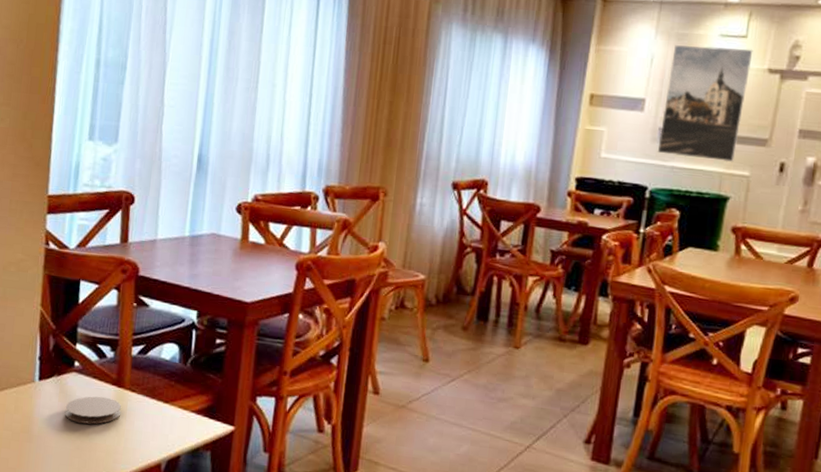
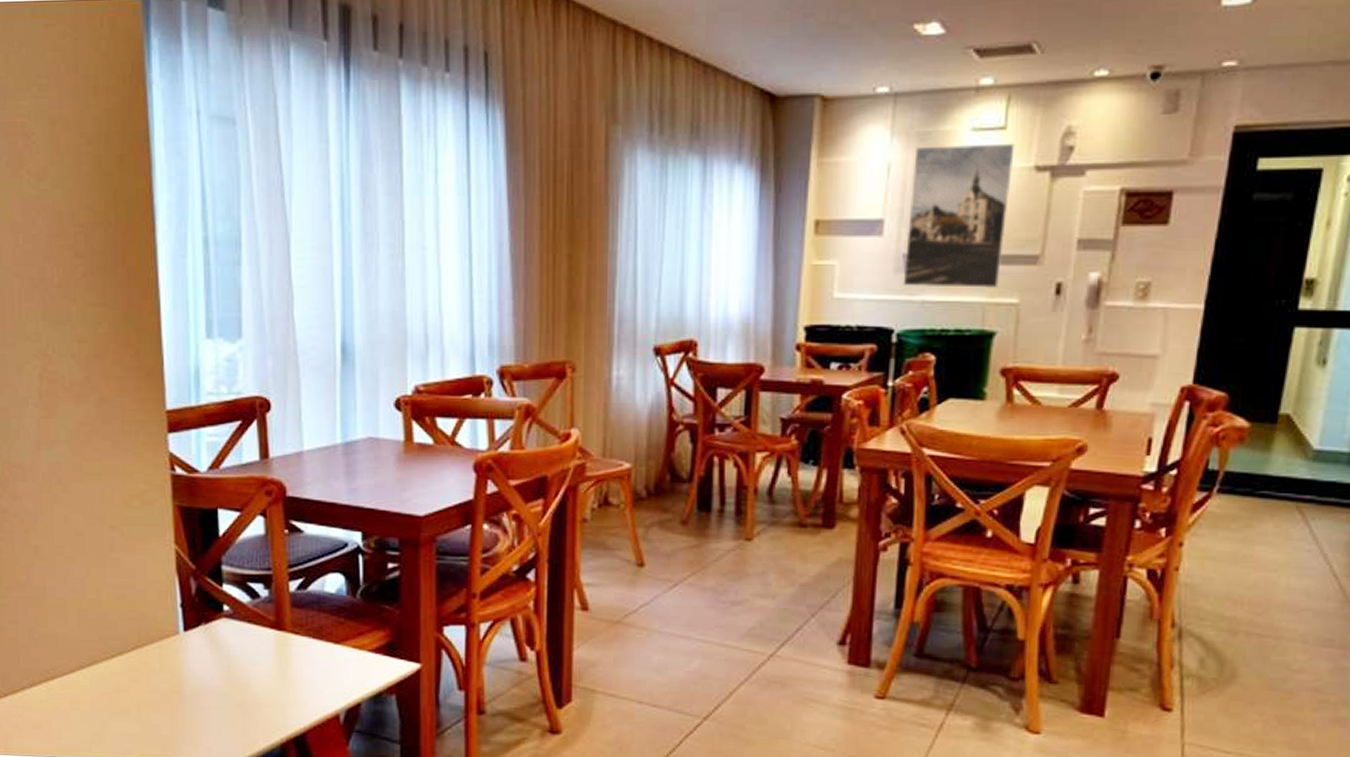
coaster: present [65,396,121,424] -> none [219,643,286,677]

